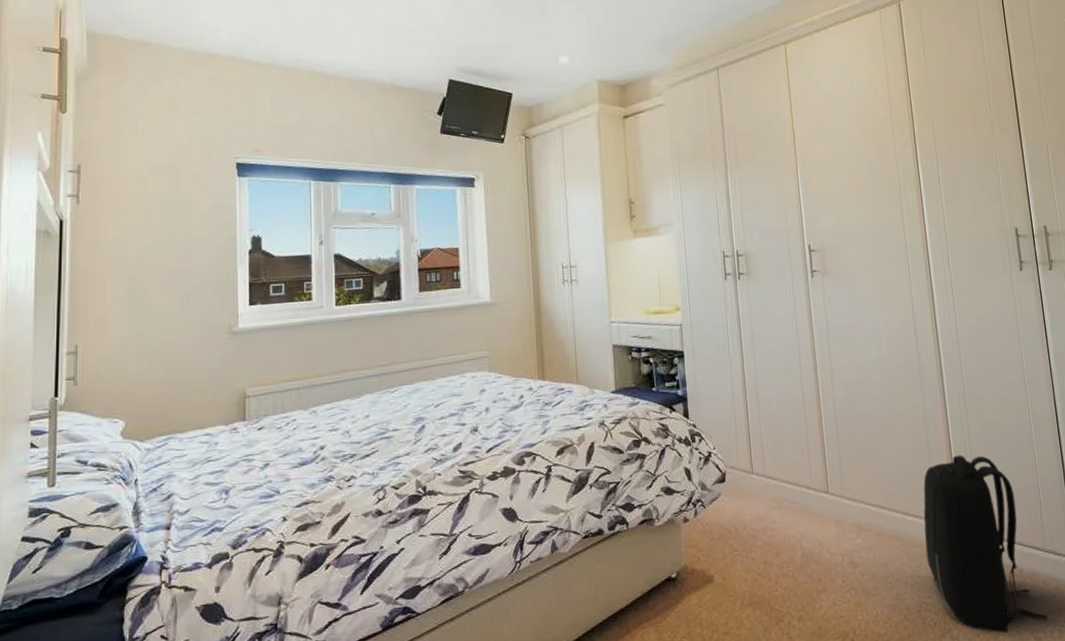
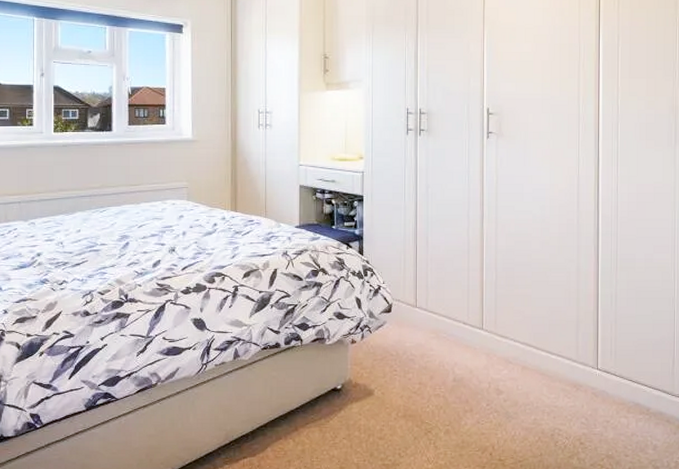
backpack: present [923,455,1047,634] -> none [564,306,666,460]

